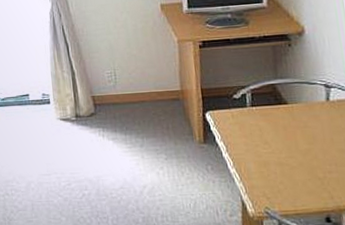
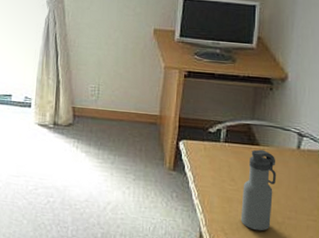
water bottle: none [277,107,313,190] -> present [240,149,276,231]

